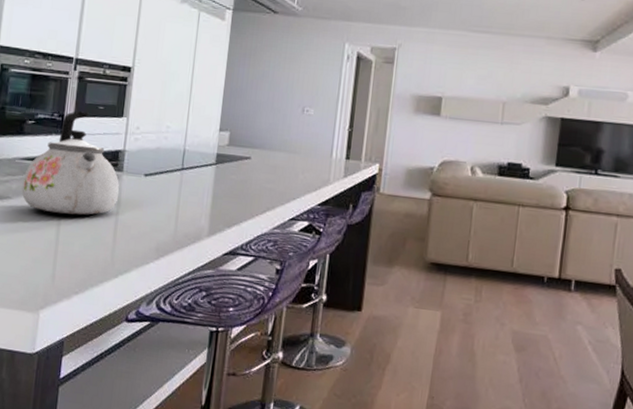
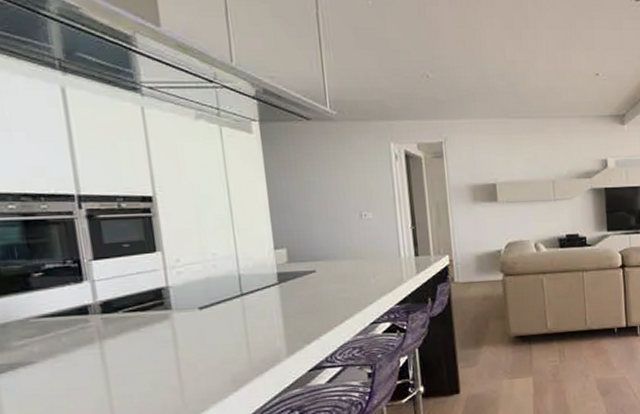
kettle: present [21,110,120,216] -> none [45,252,174,369]

